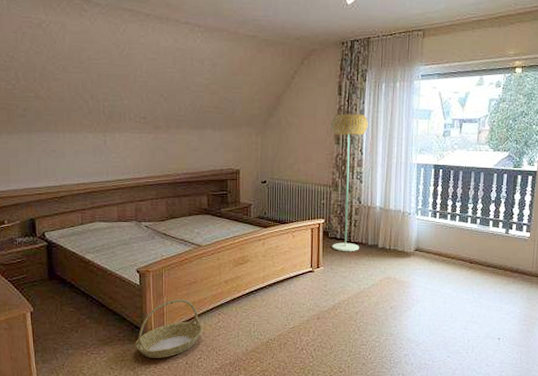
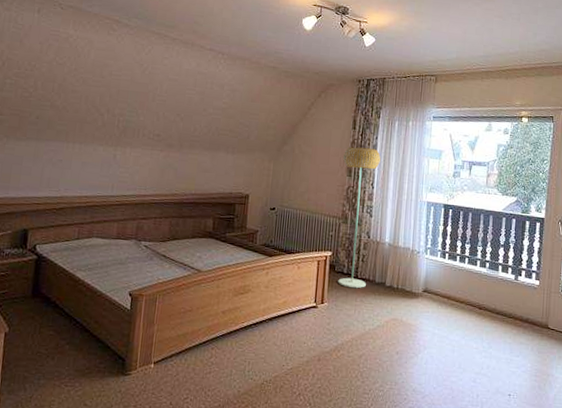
basket: present [135,299,203,358] -> none [115,328,193,396]

